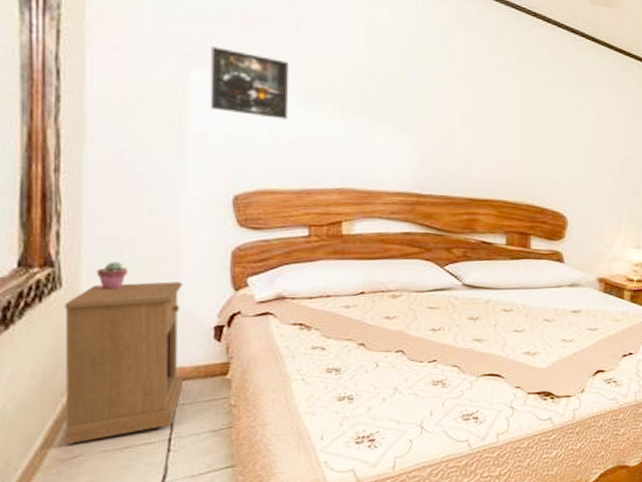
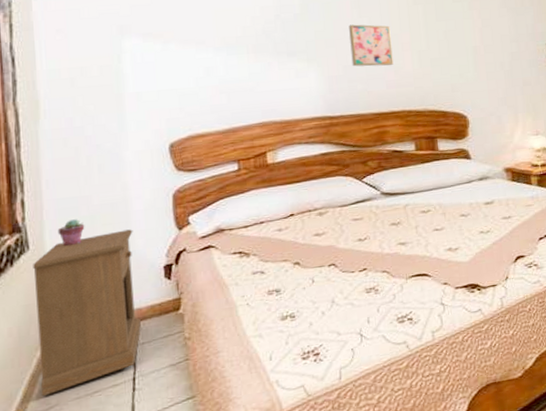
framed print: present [210,46,289,120] -> none [138,16,210,71]
wall art: none [449,96,497,150] -> present [349,24,393,67]

